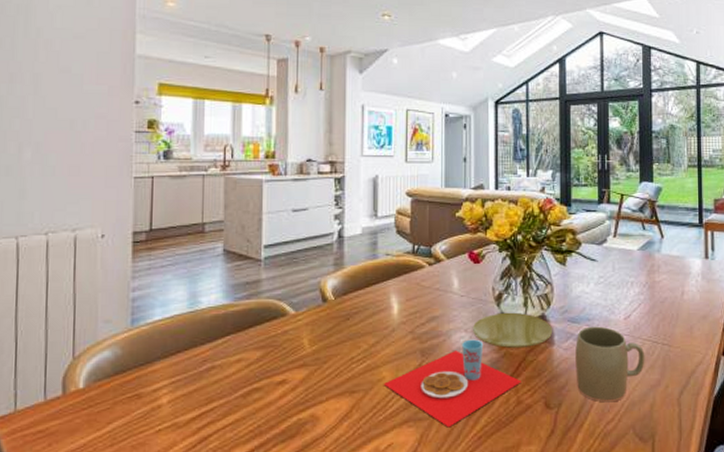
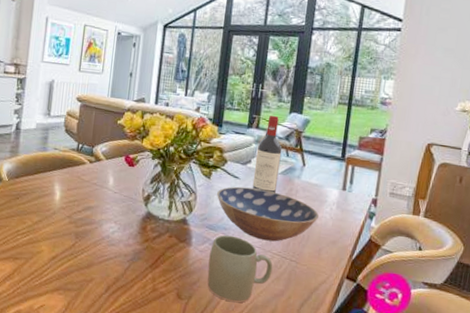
place setting: present [384,339,521,428] -> none [42,230,159,300]
plate: present [473,312,553,349] -> none [121,211,192,245]
bowl: none [574,269,685,326] -> present [216,186,319,242]
wine bottle: none [611,187,638,272] -> present [252,115,282,193]

